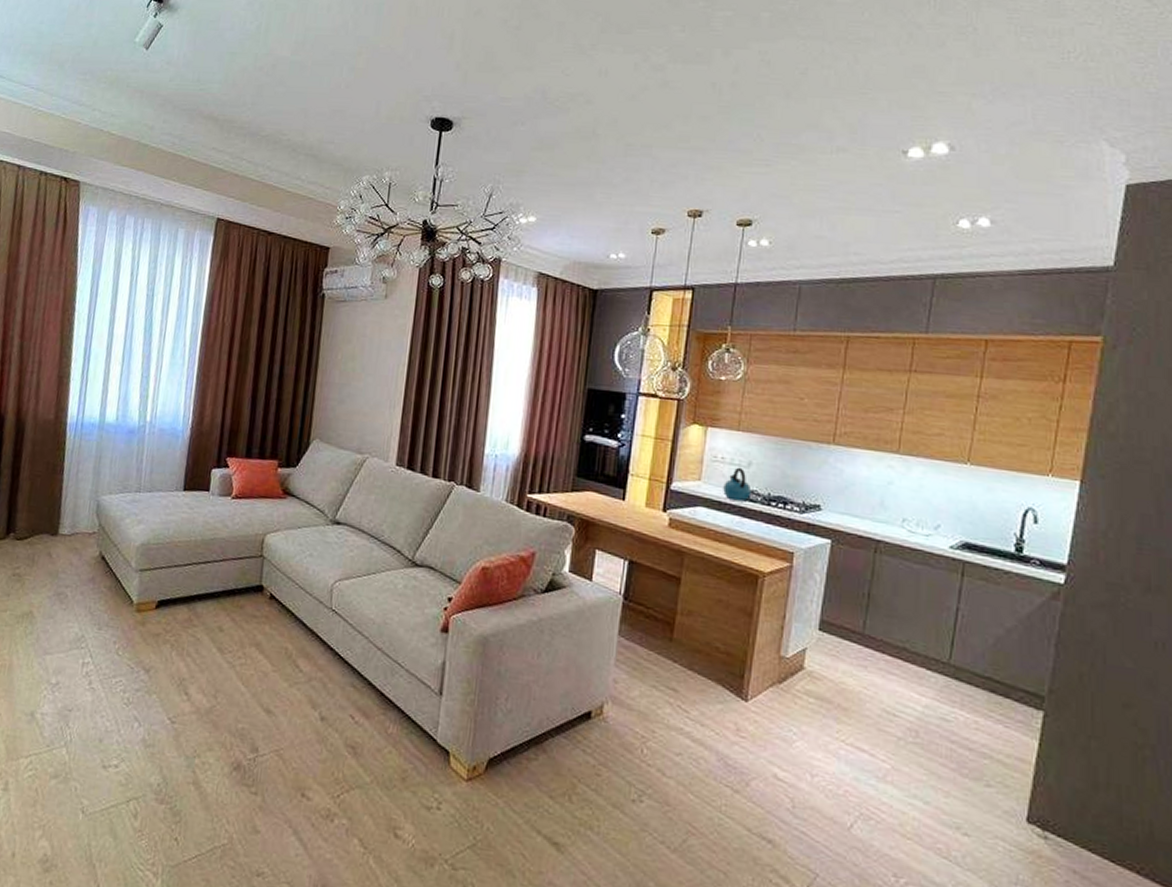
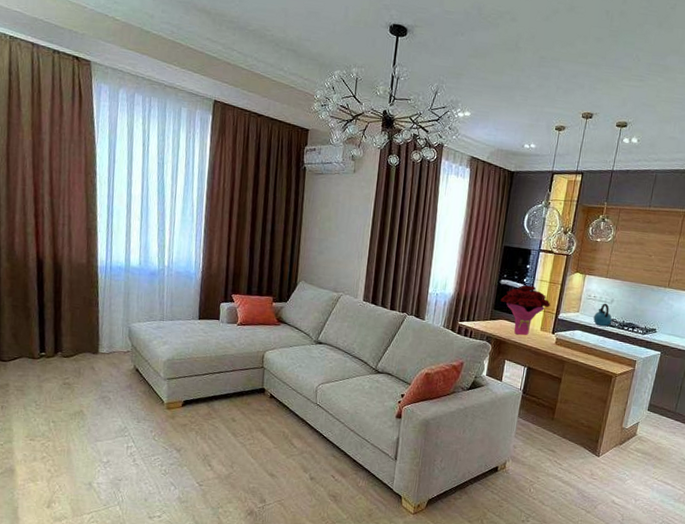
flower bouquet: none [586,441,659,515] -> present [501,284,551,336]

